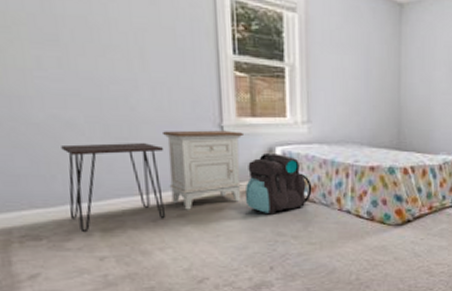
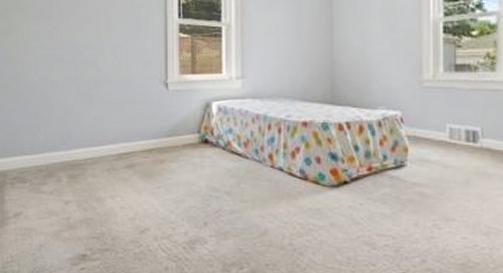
desk: present [61,143,166,233] -> none [46,100,120,178]
nightstand: present [161,130,245,210] -> none [119,87,186,161]
backpack: present [245,154,312,215] -> none [183,108,245,169]

